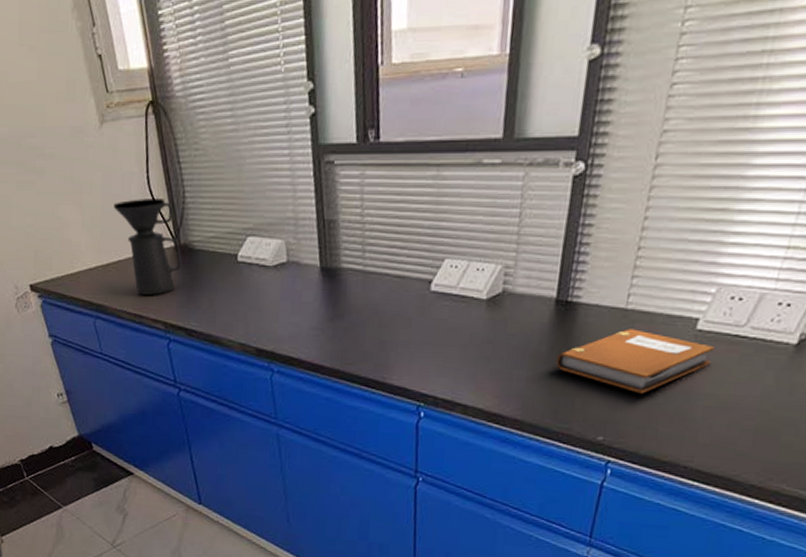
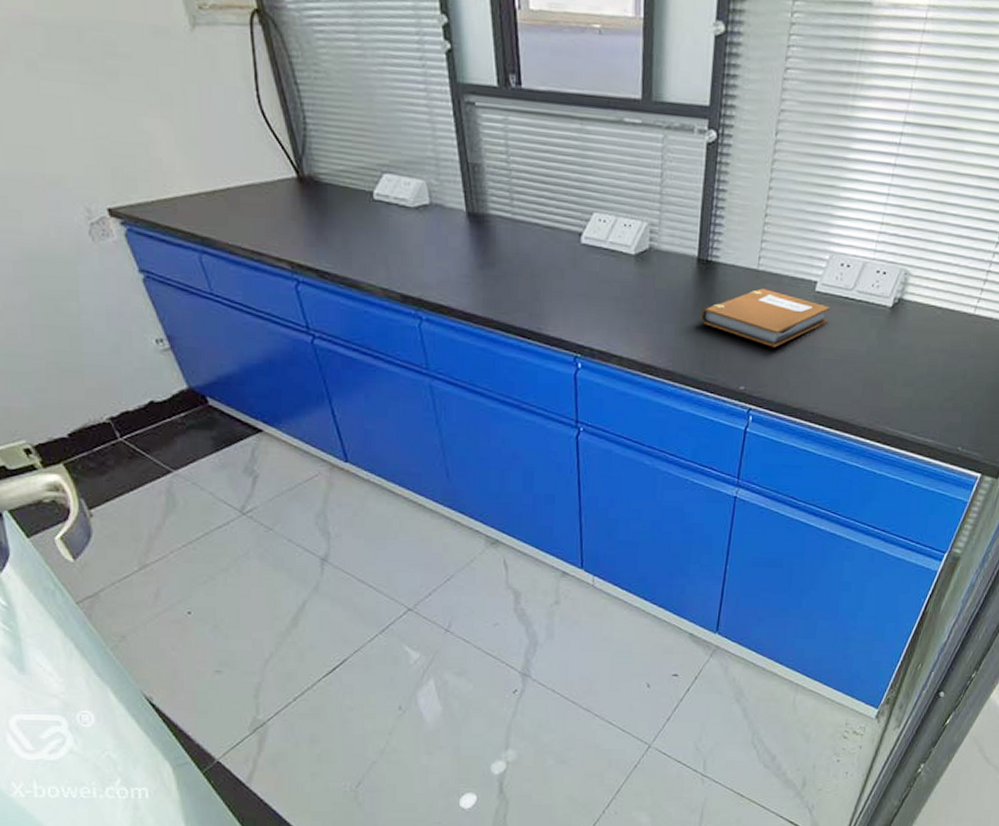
coffee maker: present [113,199,182,295] -> none [216,119,307,231]

